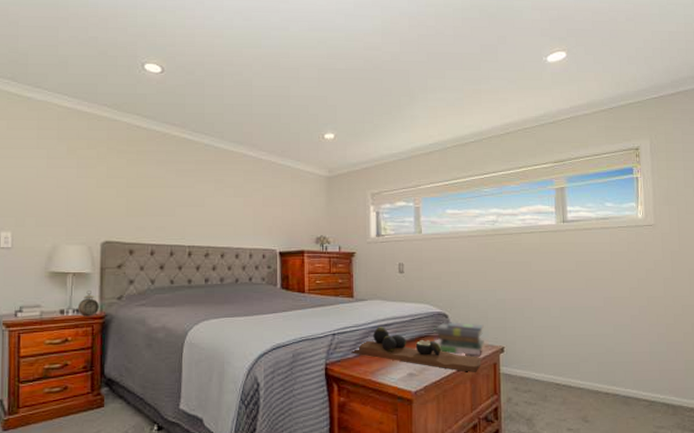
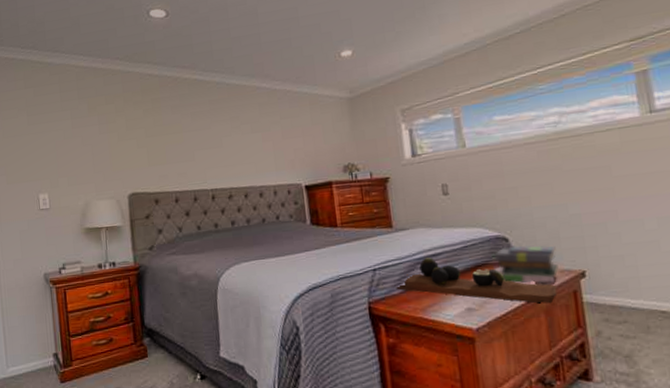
alarm clock: present [77,291,100,318] -> none [113,243,134,270]

